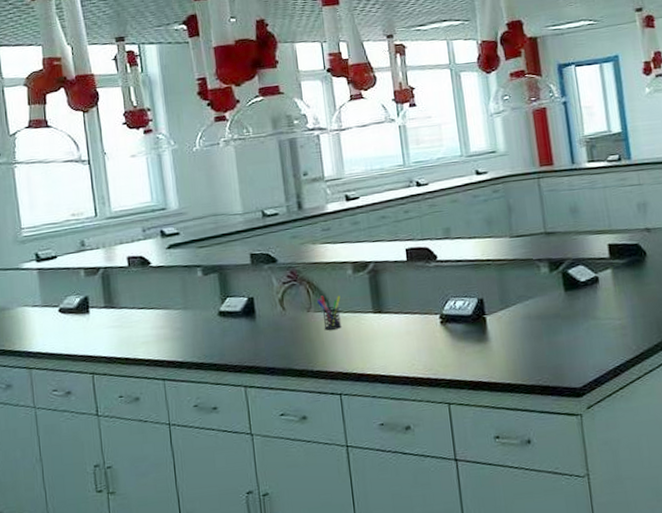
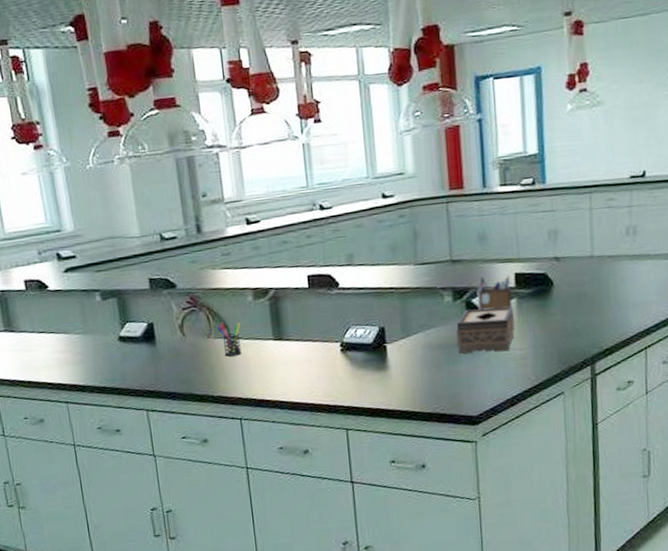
tissue box: none [554,277,613,324] -> present [456,307,515,354]
desk organizer: none [572,246,607,281] -> present [476,275,512,310]

